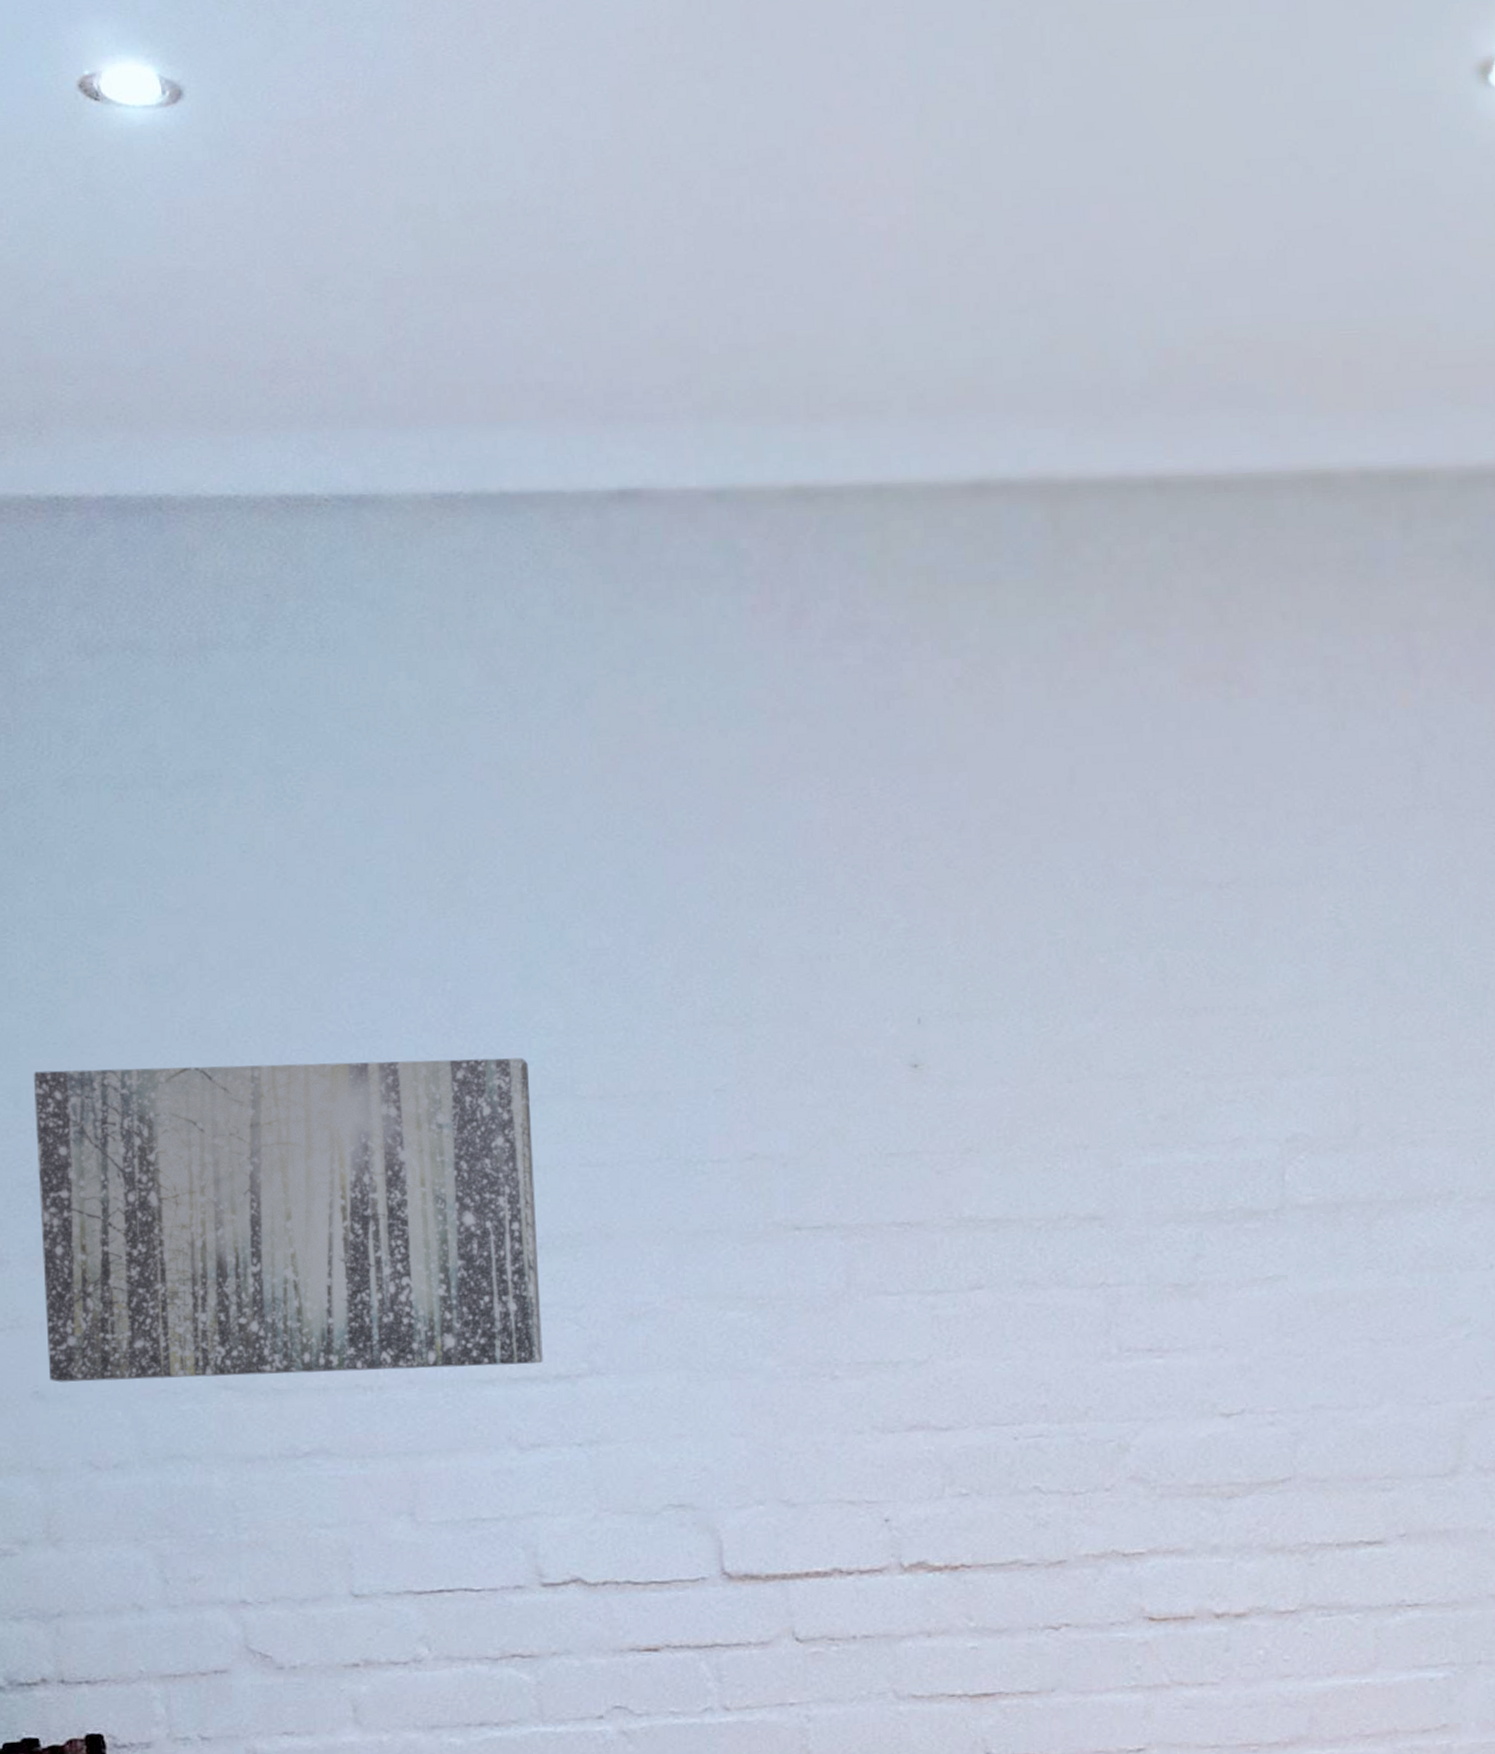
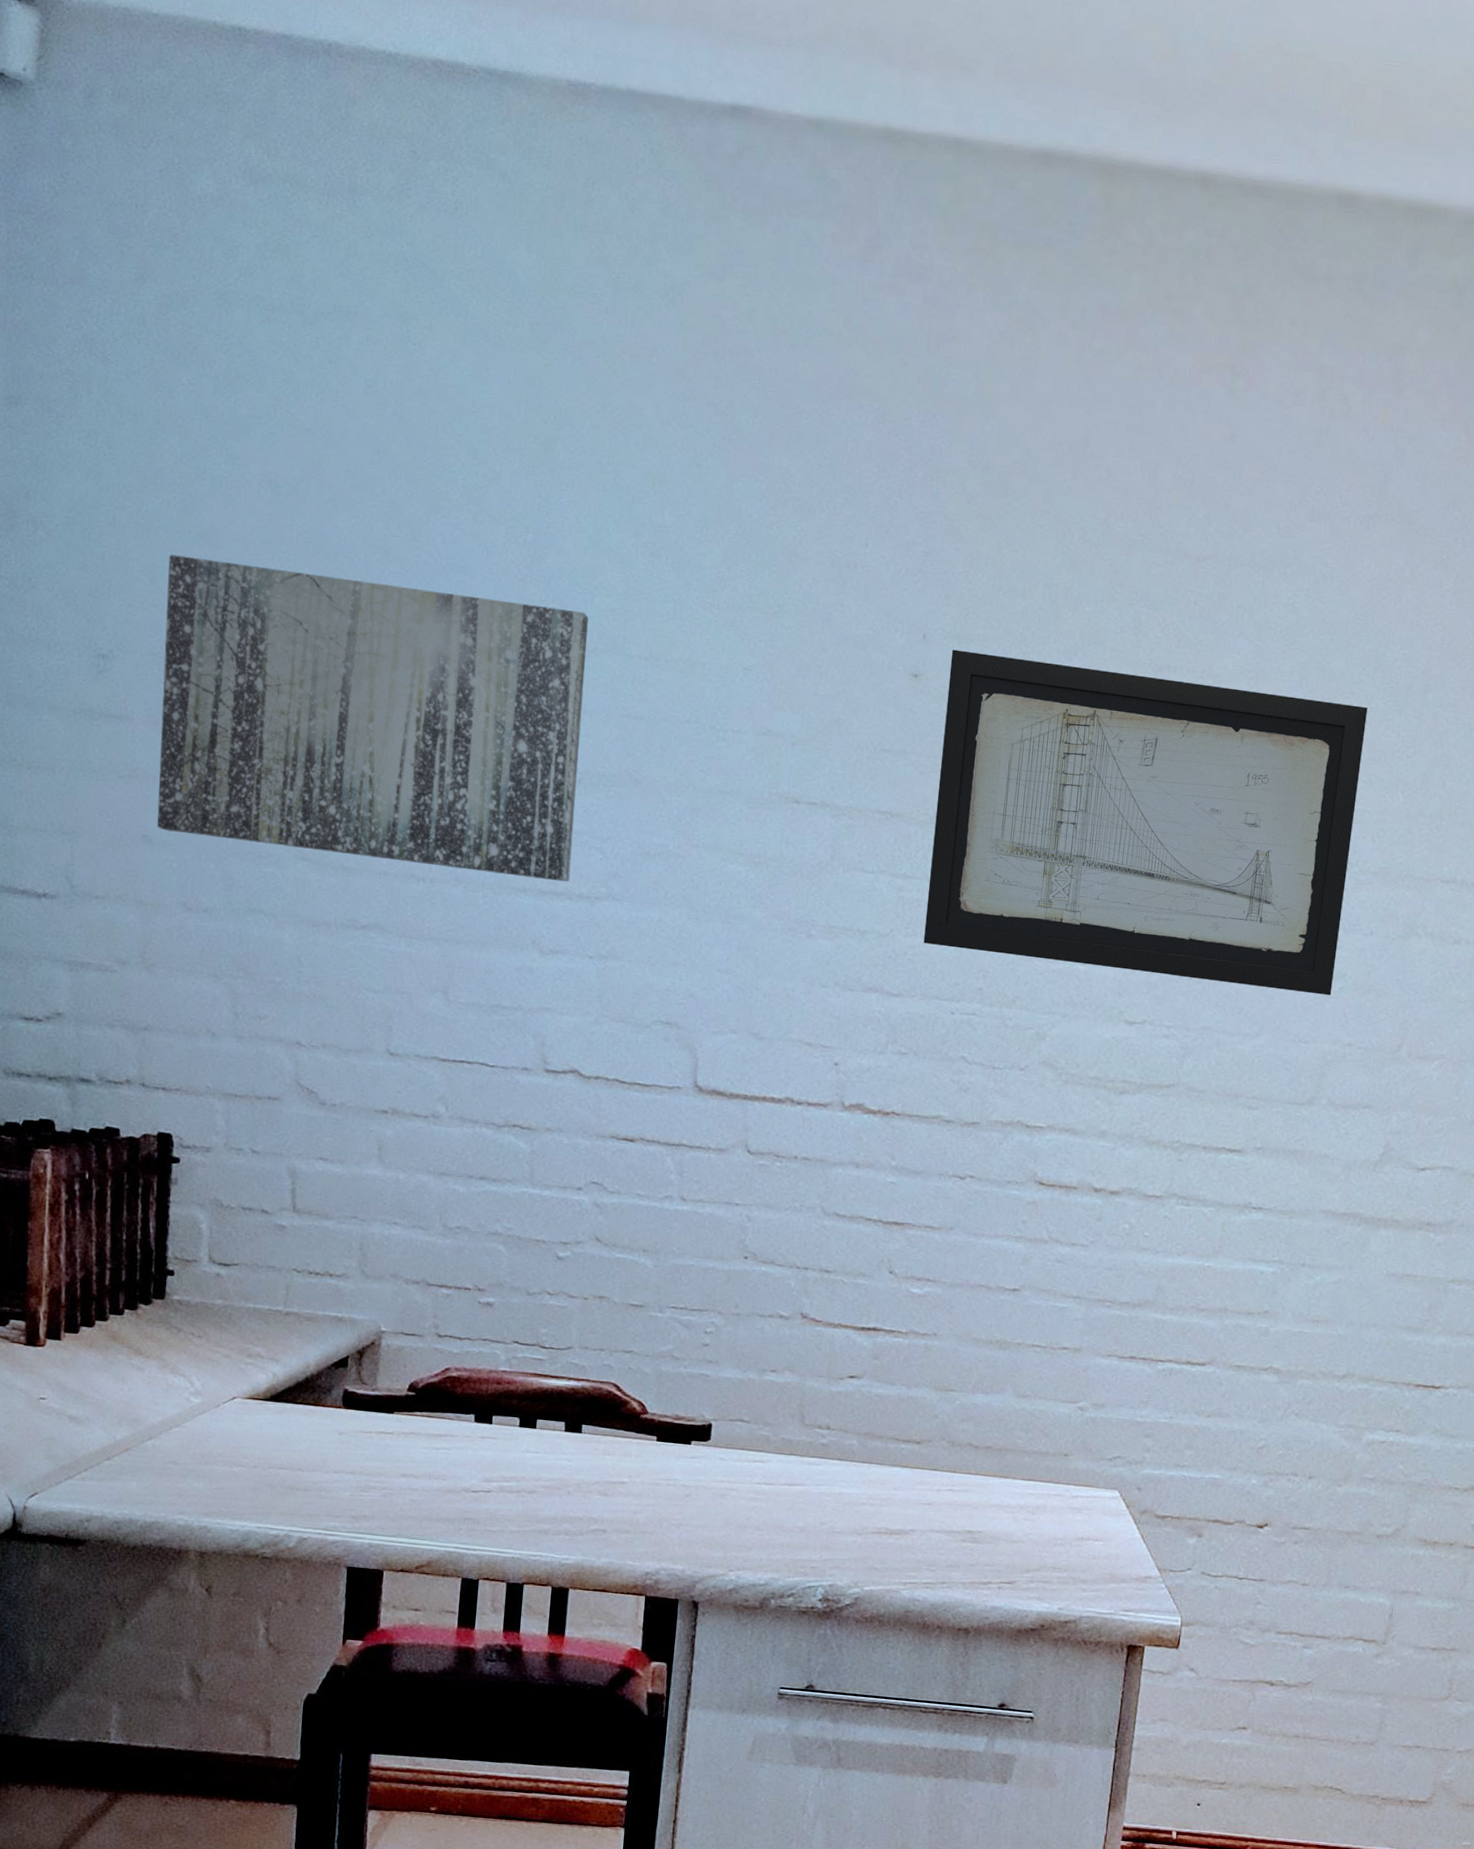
wall art: none [953,1015,1457,1366] -> present [923,649,1368,996]

